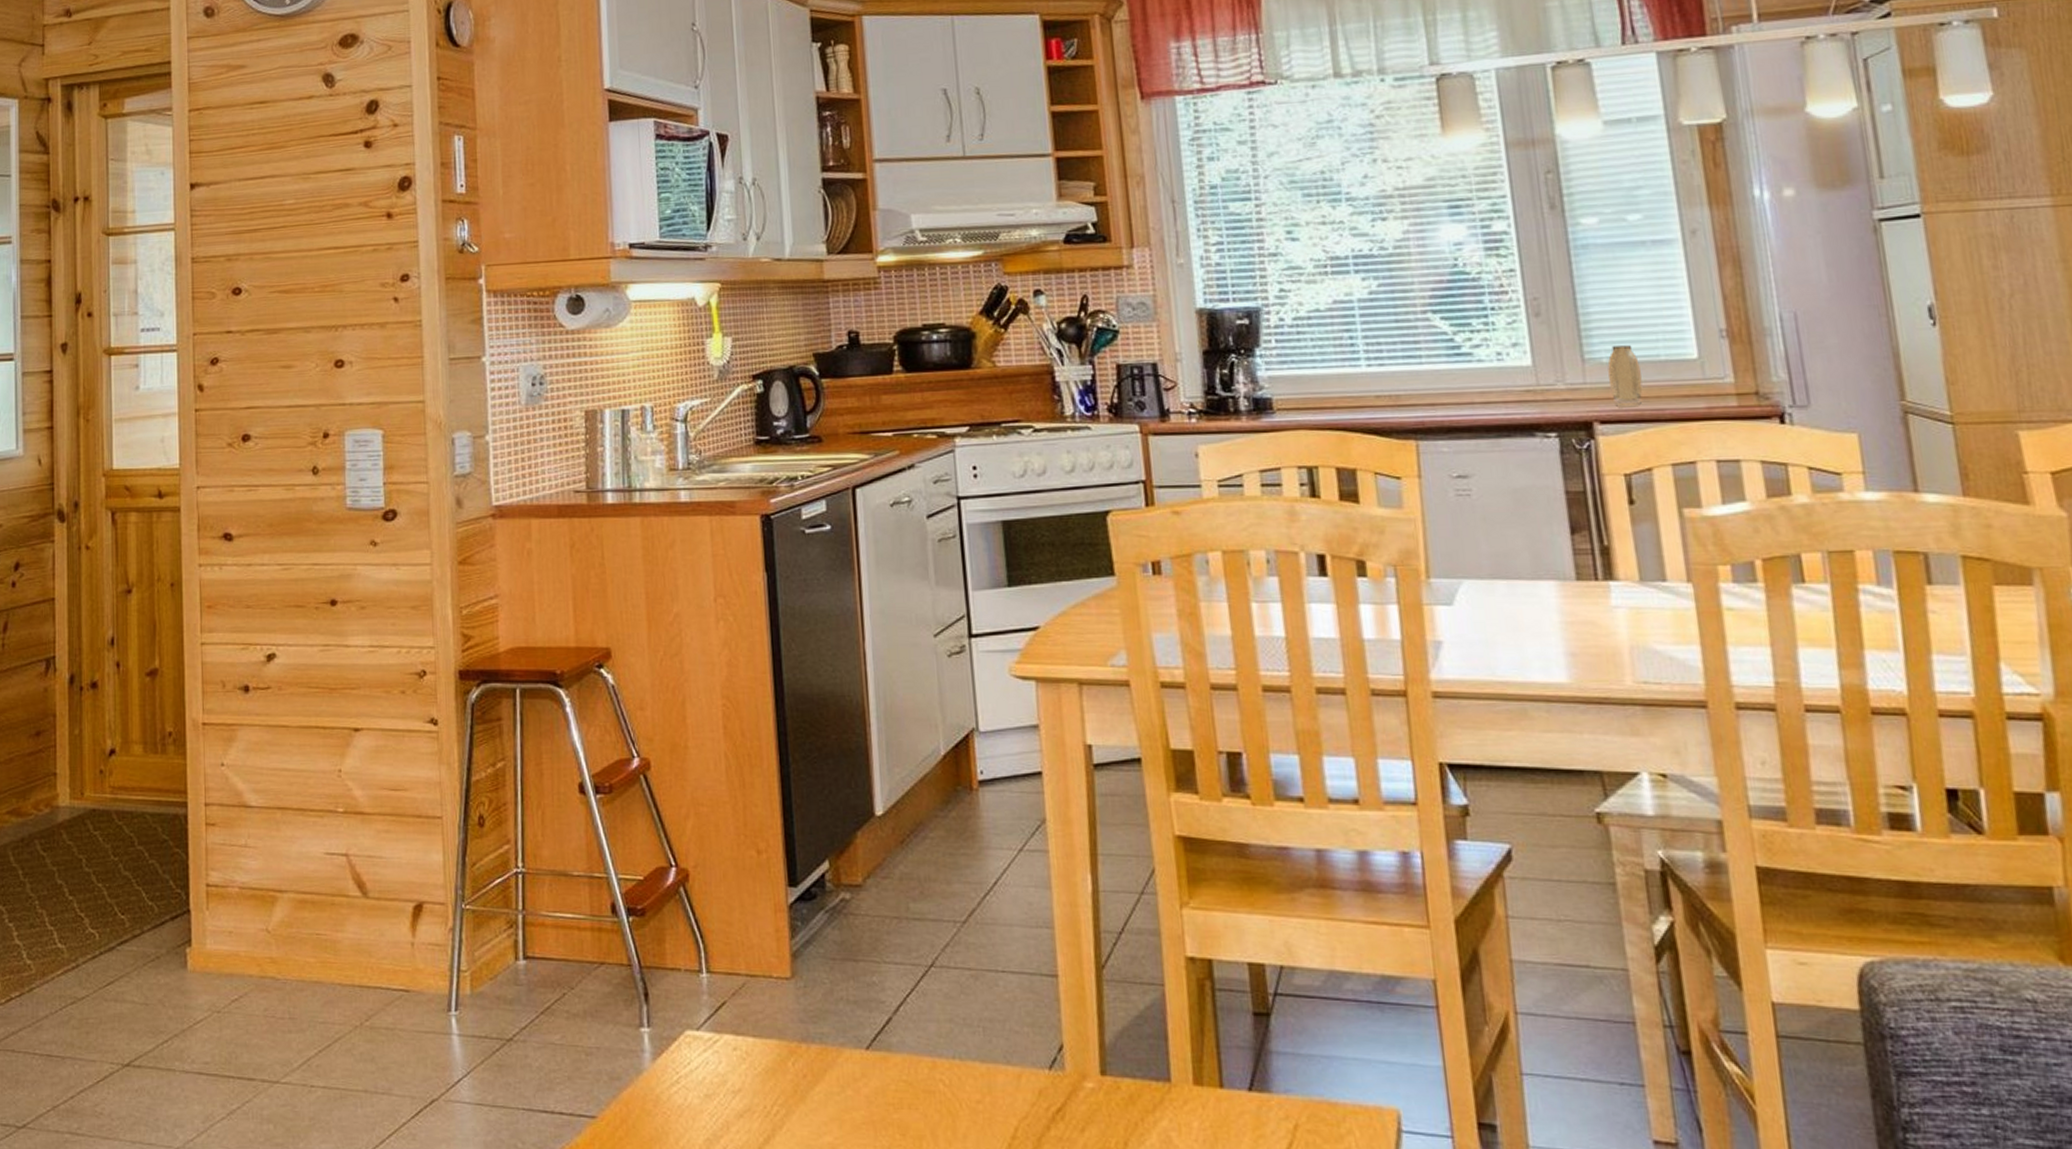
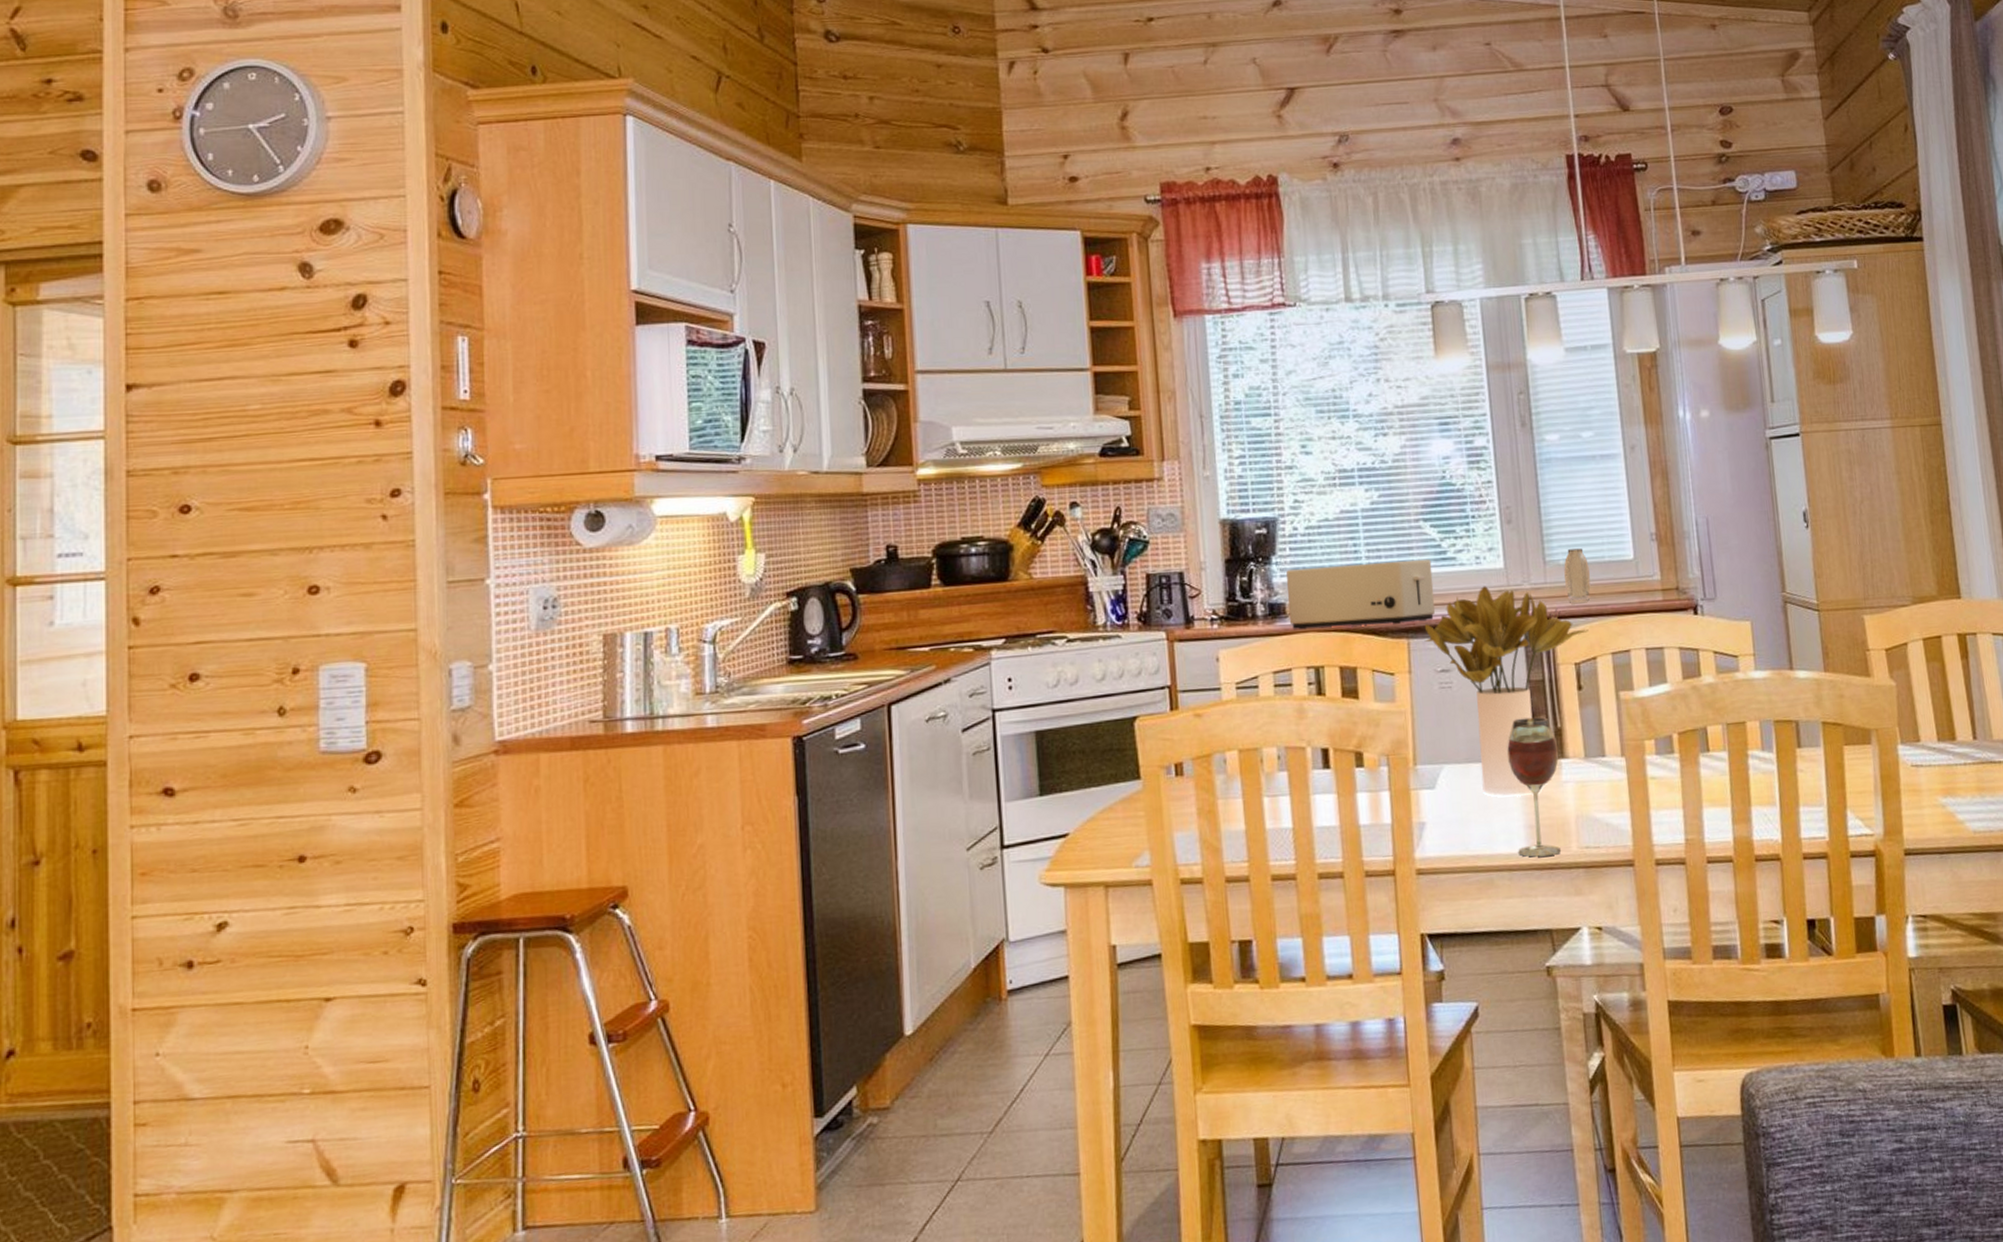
toaster: none [1272,355,1449,427] -> present [1286,560,1436,630]
flower bouquet: none [1436,385,1642,620] -> present [1424,586,1589,797]
wineglass: none [1540,532,1611,689] -> present [1507,717,1561,857]

